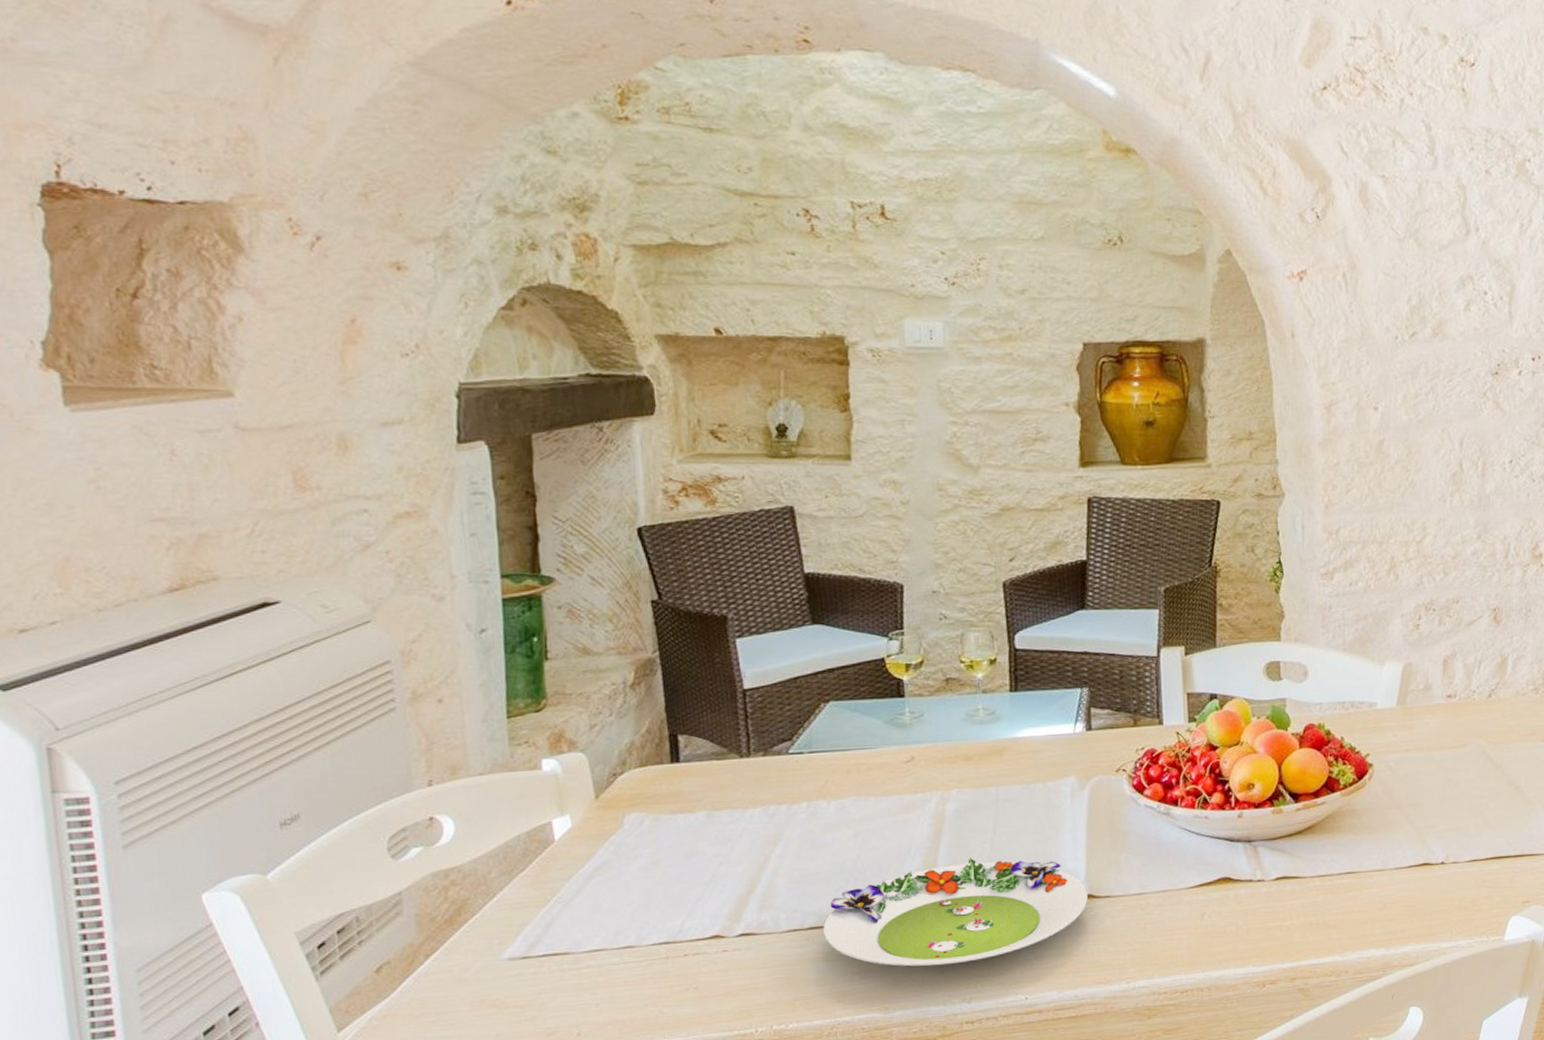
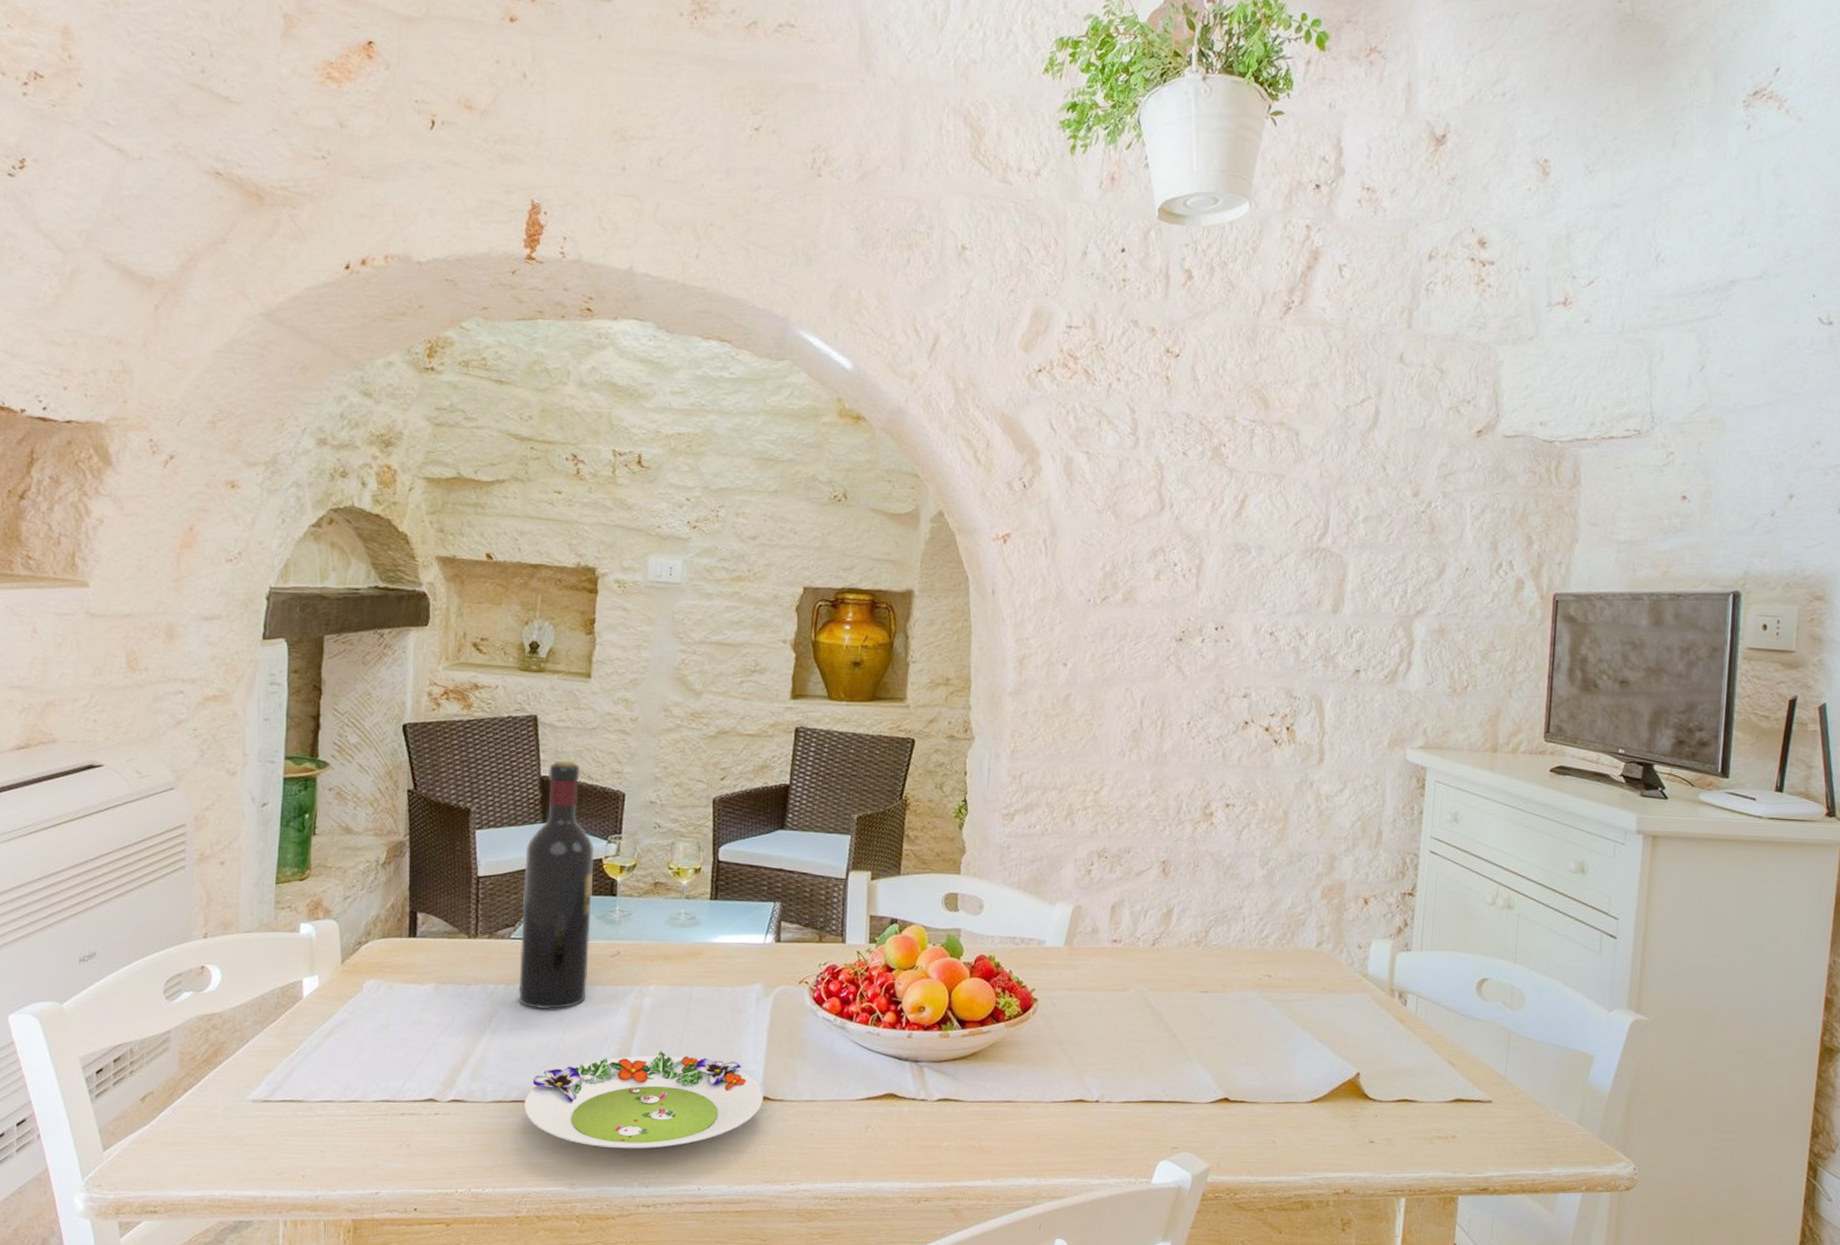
wine bottle: none [796,553,882,827] -> present [518,760,594,1010]

